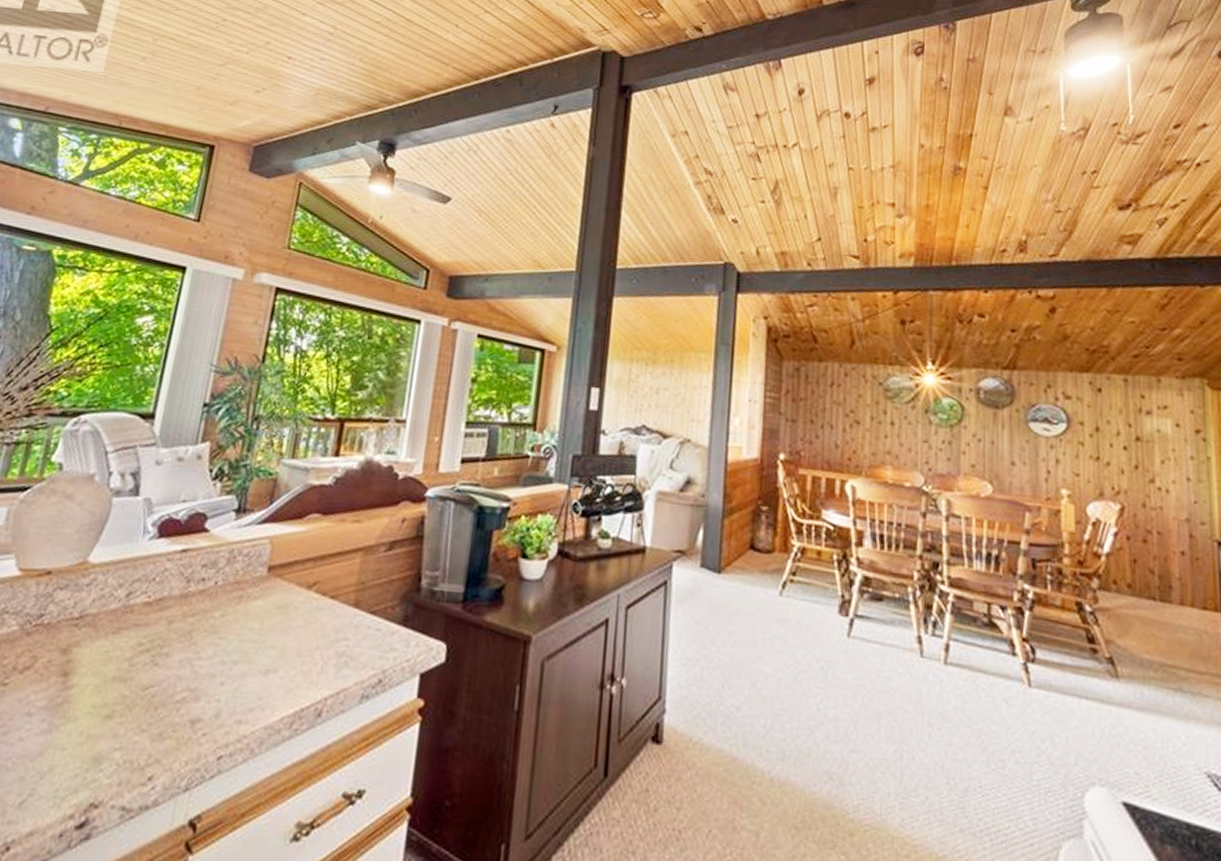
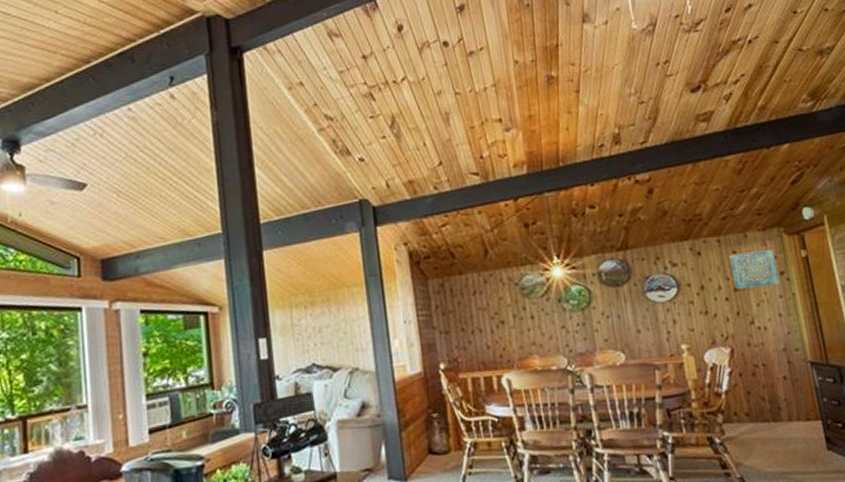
wall art: none [1136,398,1194,444] -> present [729,249,781,290]

